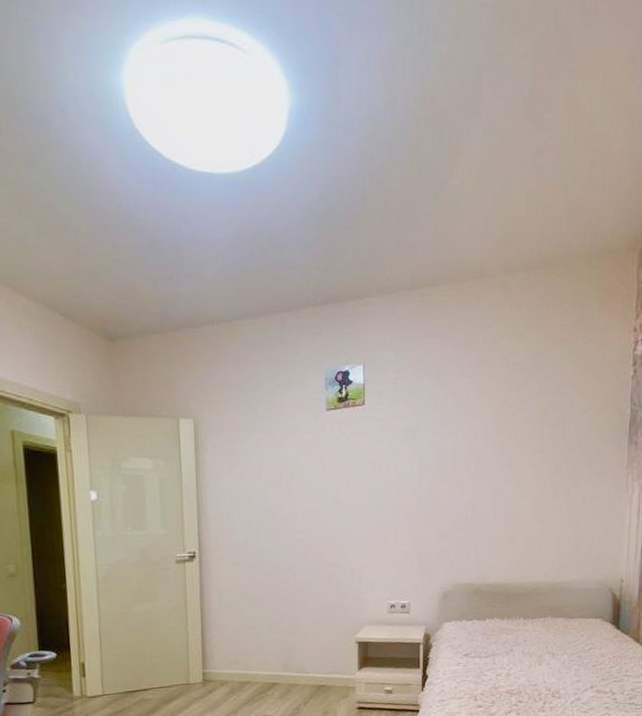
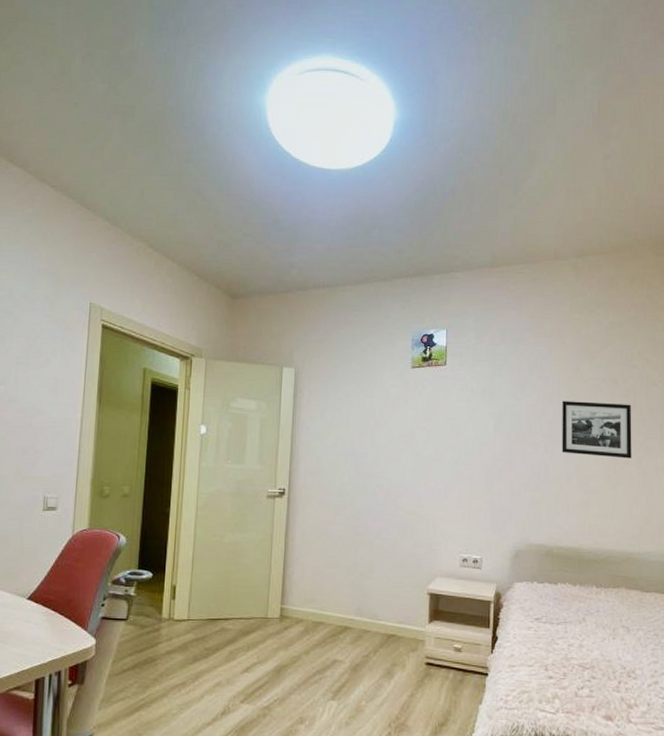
picture frame: none [489,434,561,491] -> present [561,401,632,459]

